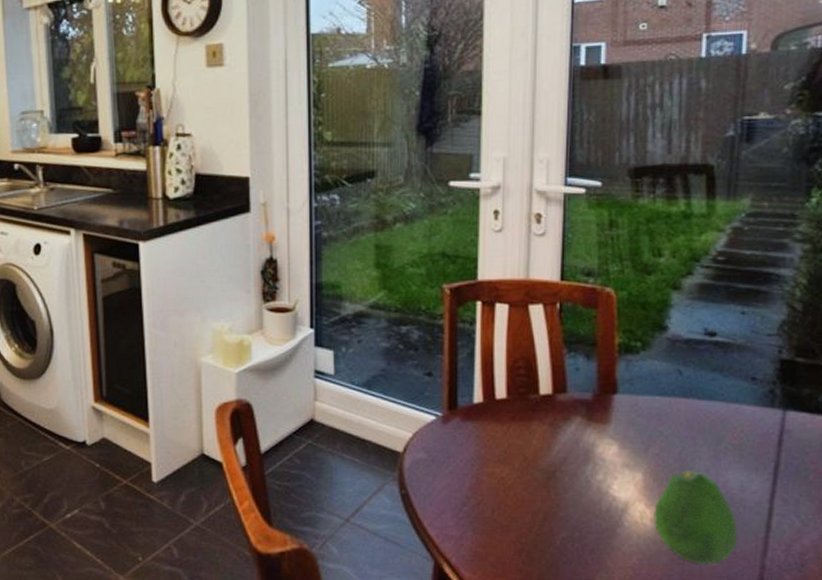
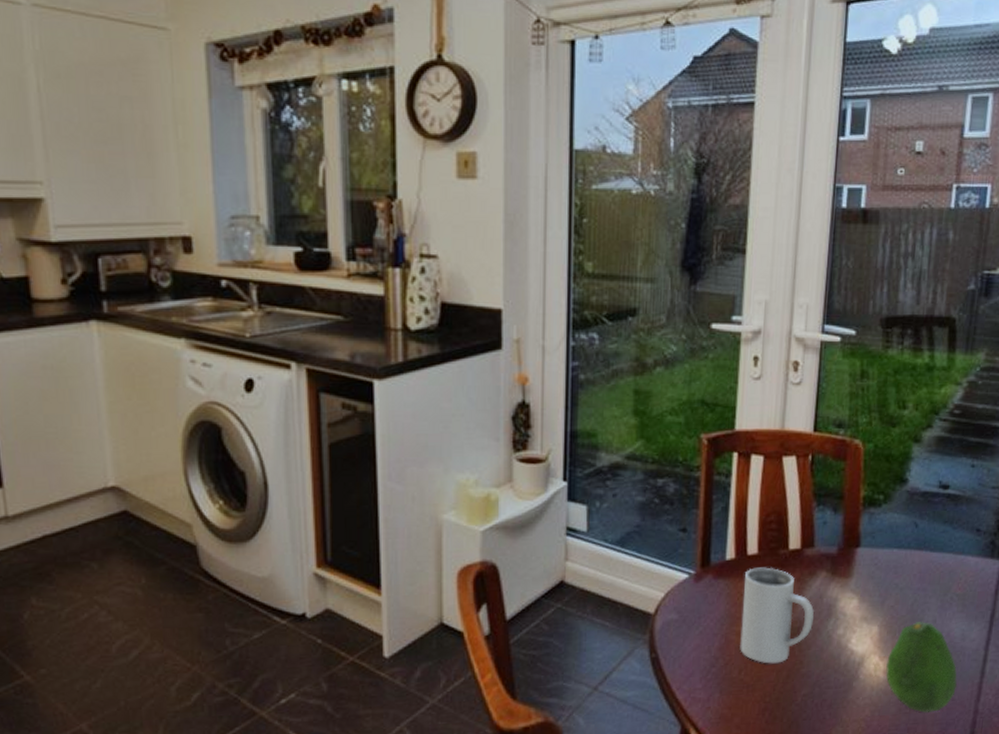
mug: none [492,411,571,506] -> present [740,567,815,664]

